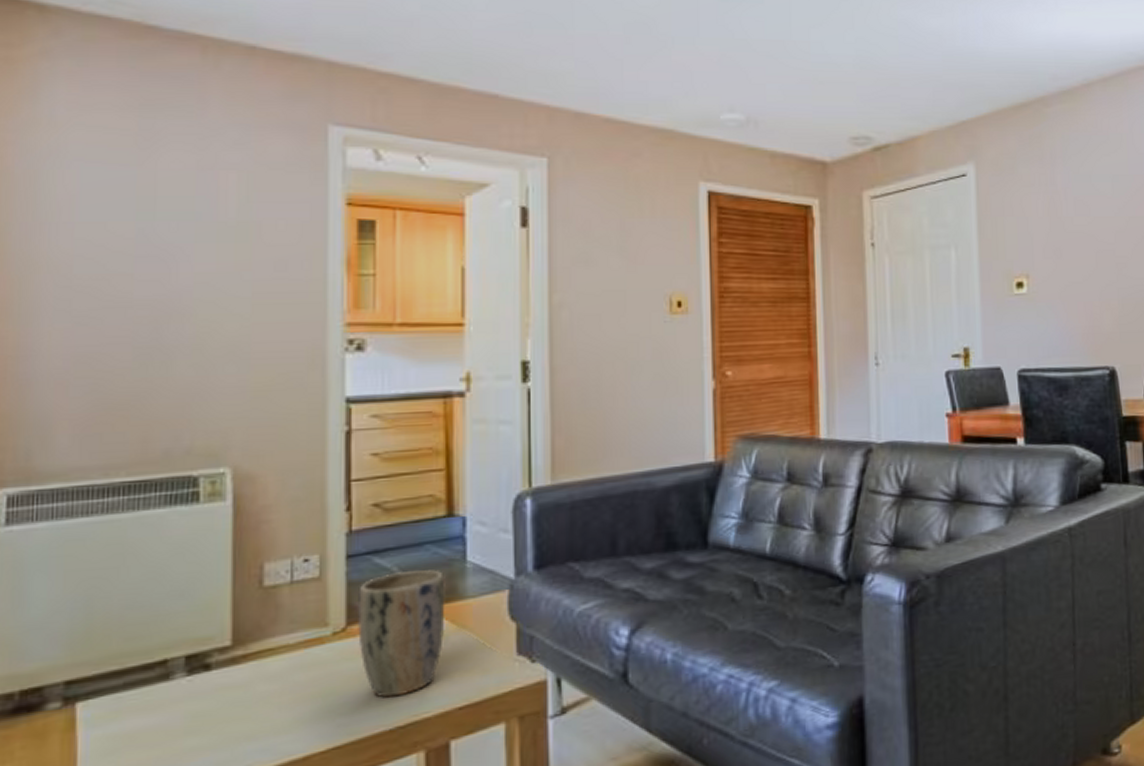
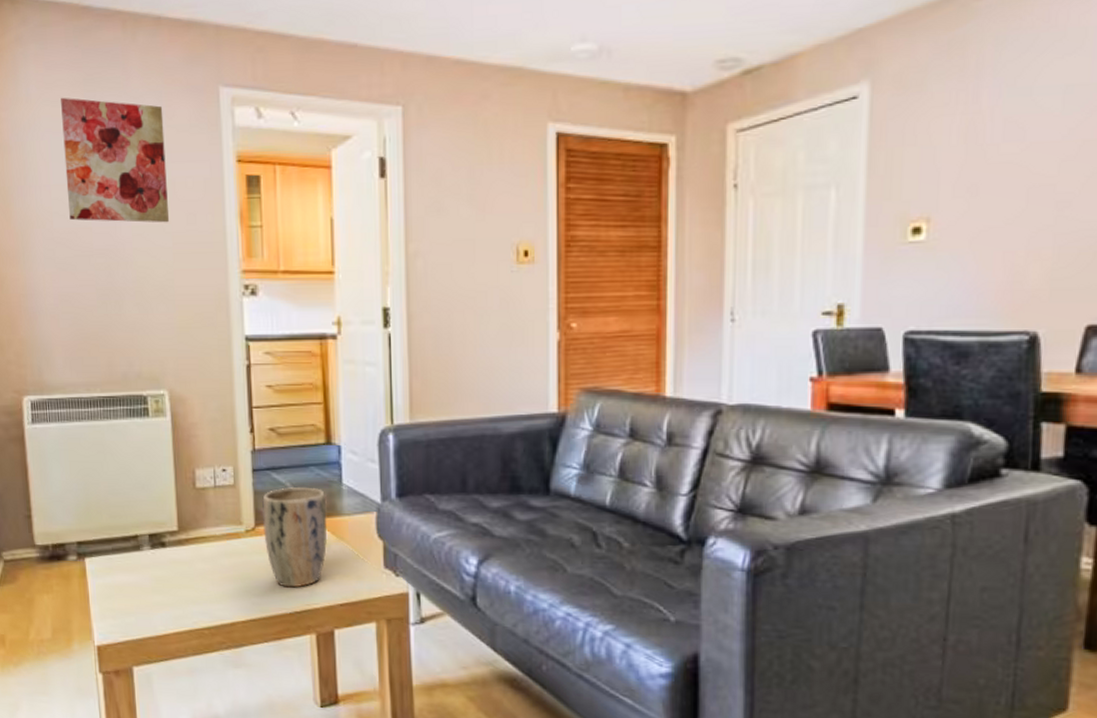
wall art: none [99,122,251,270] -> present [61,97,170,223]

